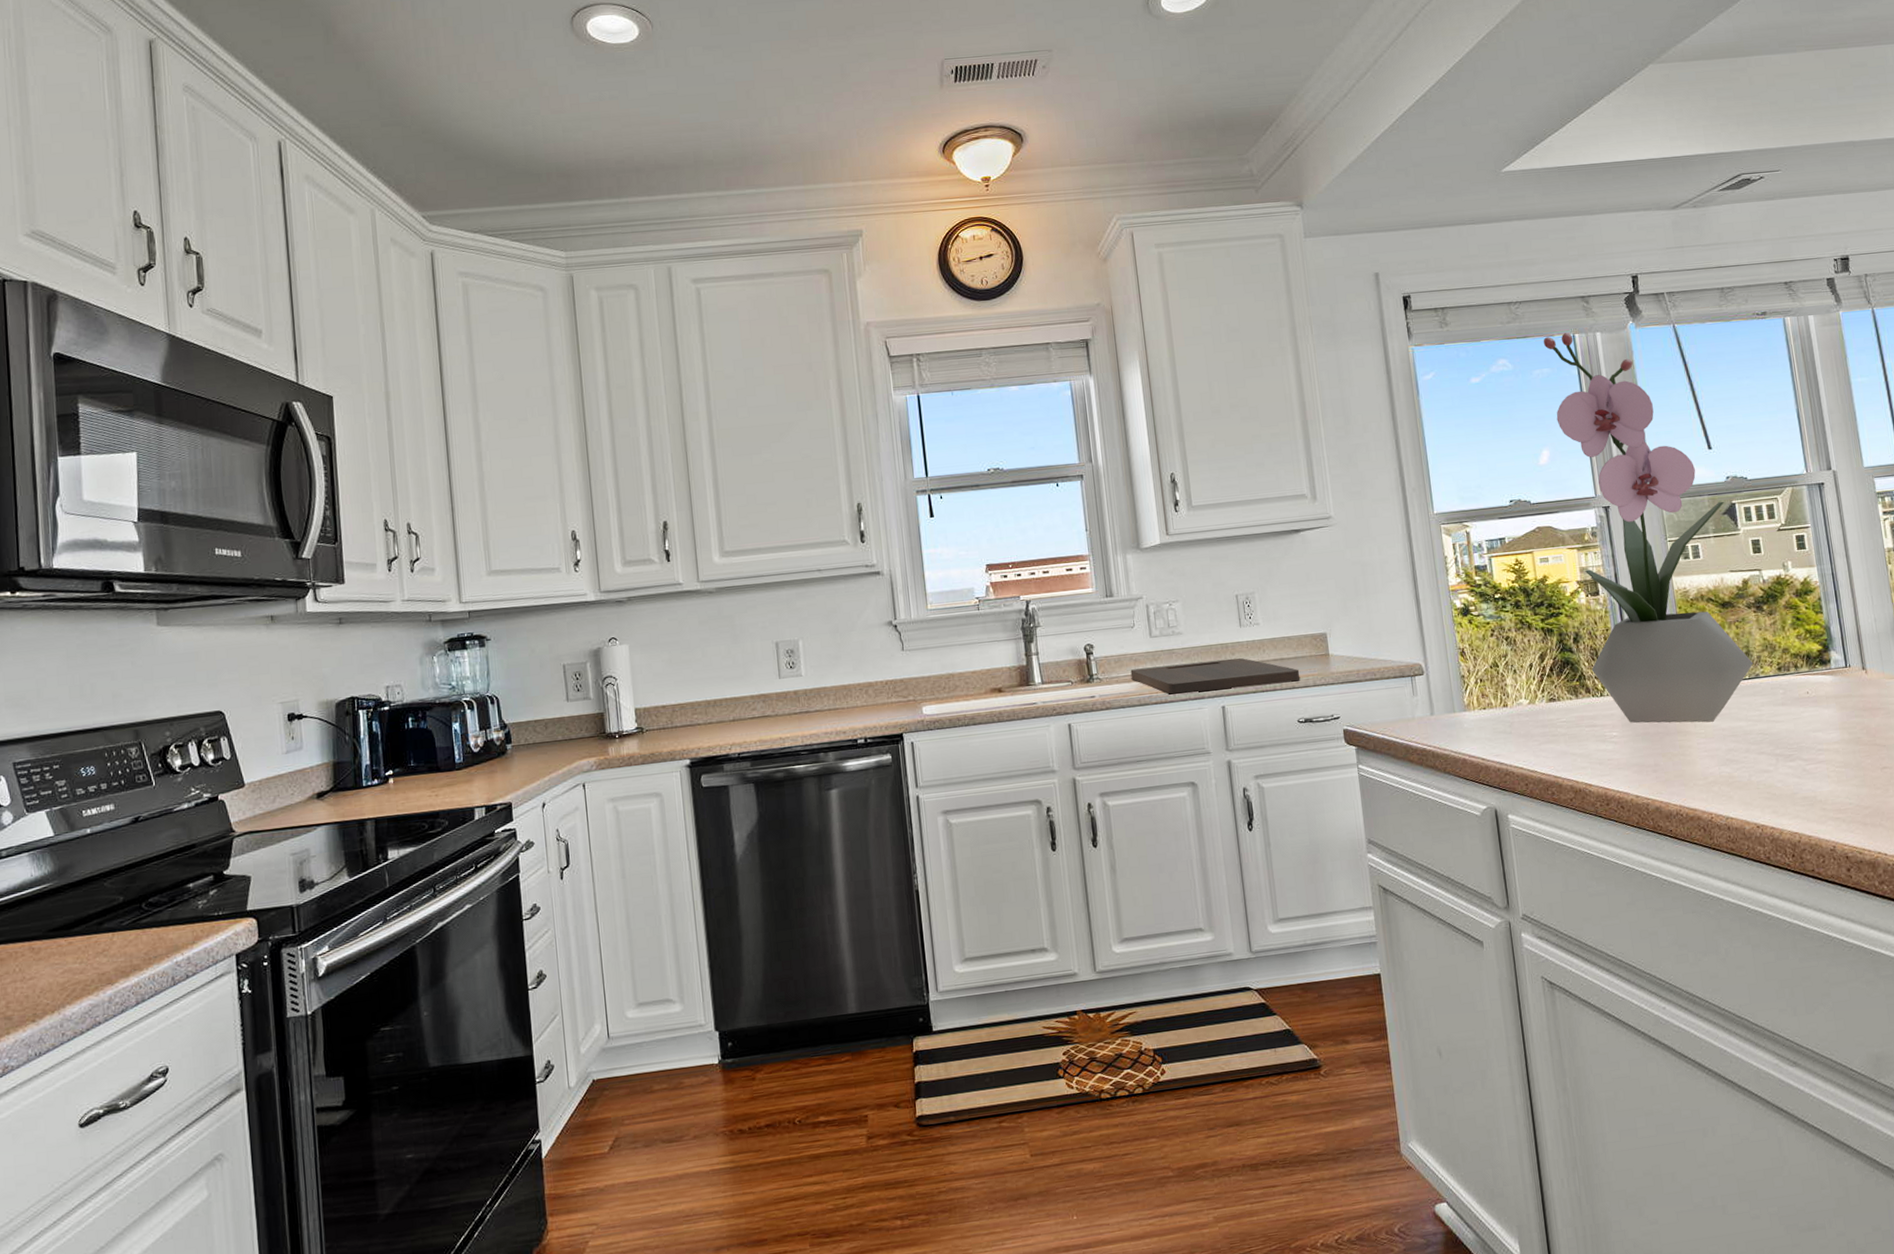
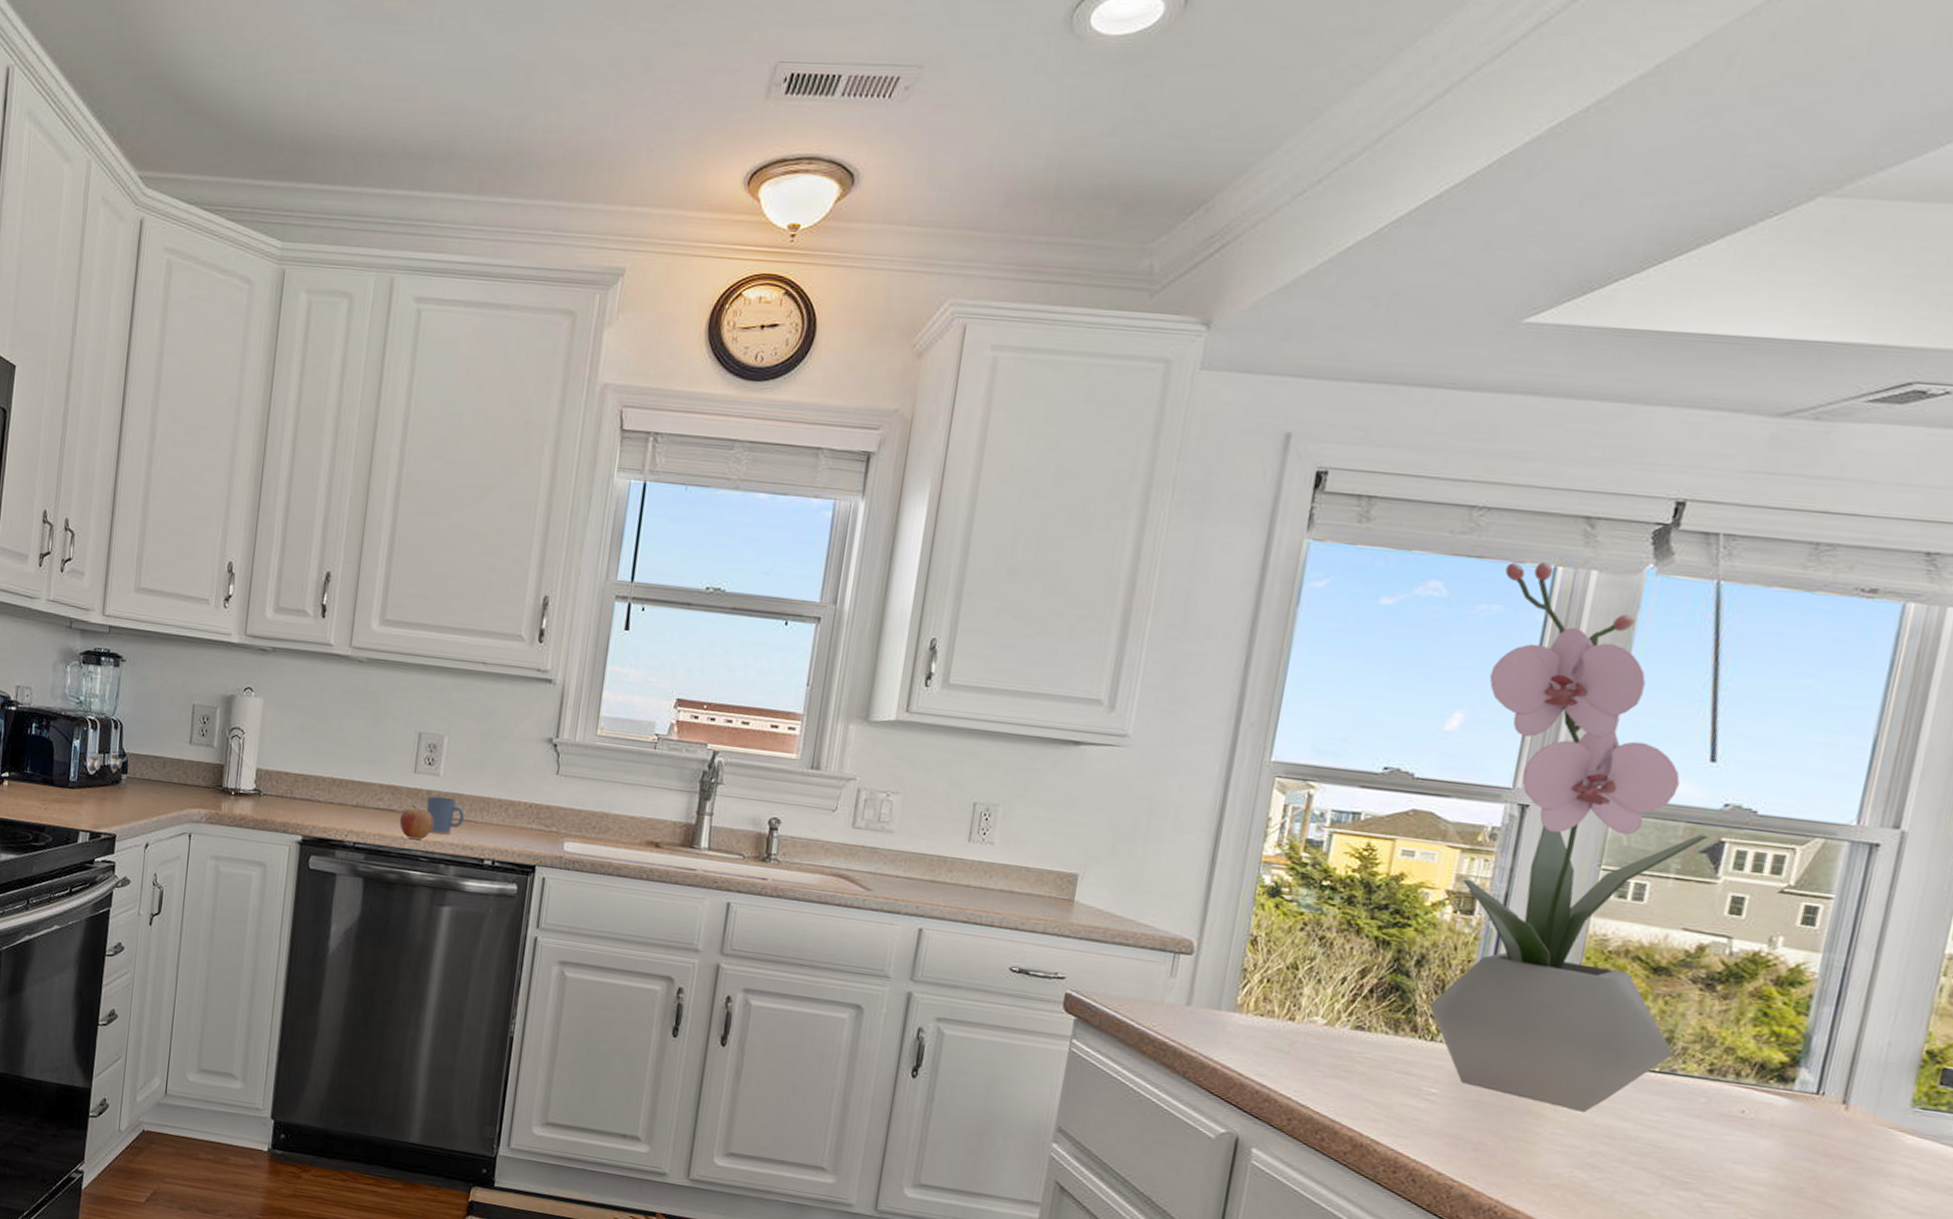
fruit: none [775,707,807,737] -> present [399,805,435,840]
mug: none [796,693,832,728] -> present [426,796,465,835]
cutting board: present [1130,657,1300,695] -> none [816,859,1030,924]

